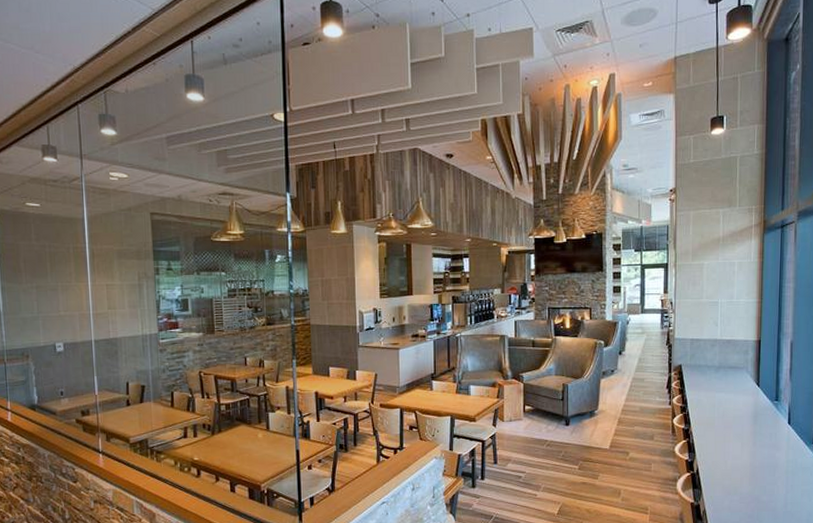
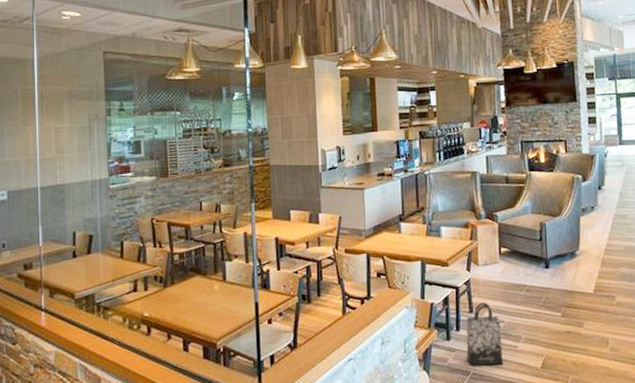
shopping bag: none [490,454,524,511] -> present [466,302,504,366]

